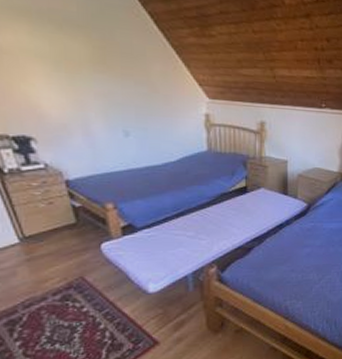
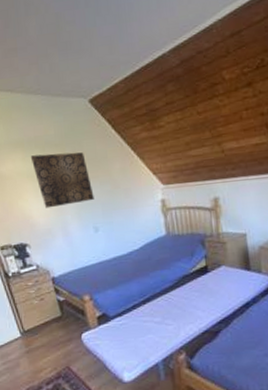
wall art: none [41,31,126,101] -> present [30,152,94,209]

